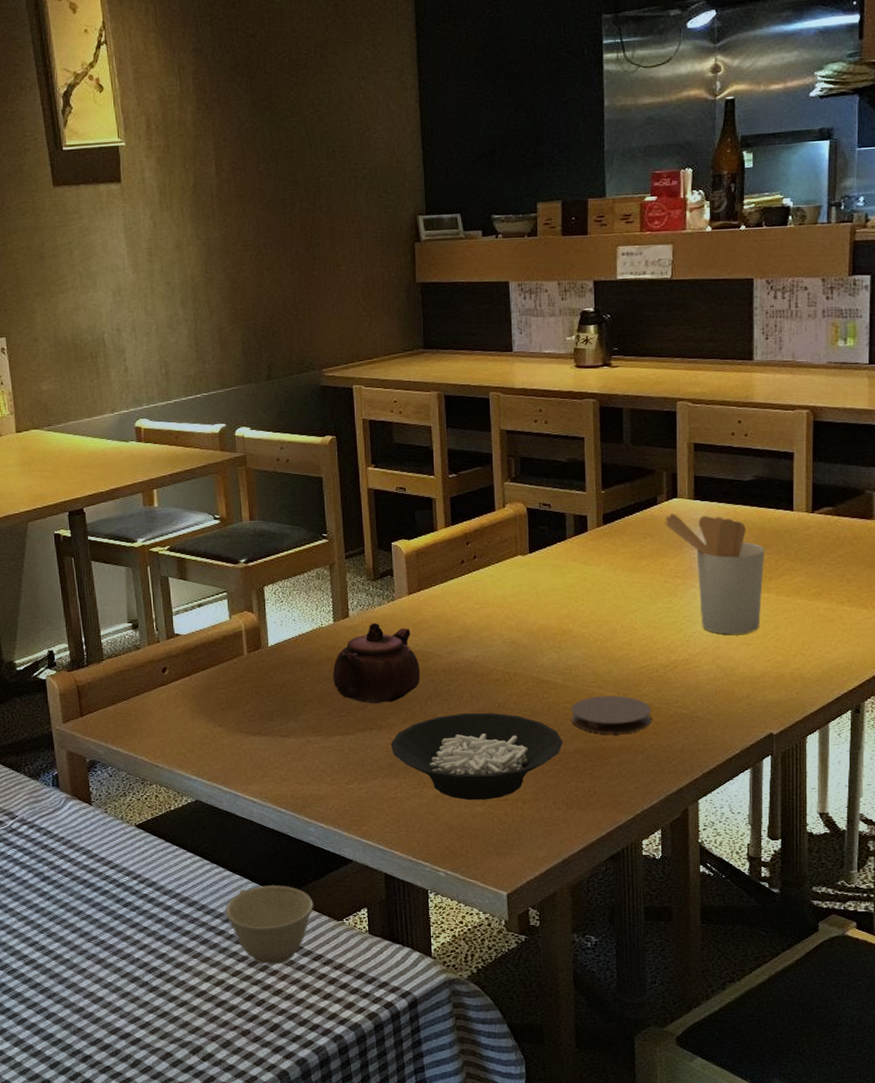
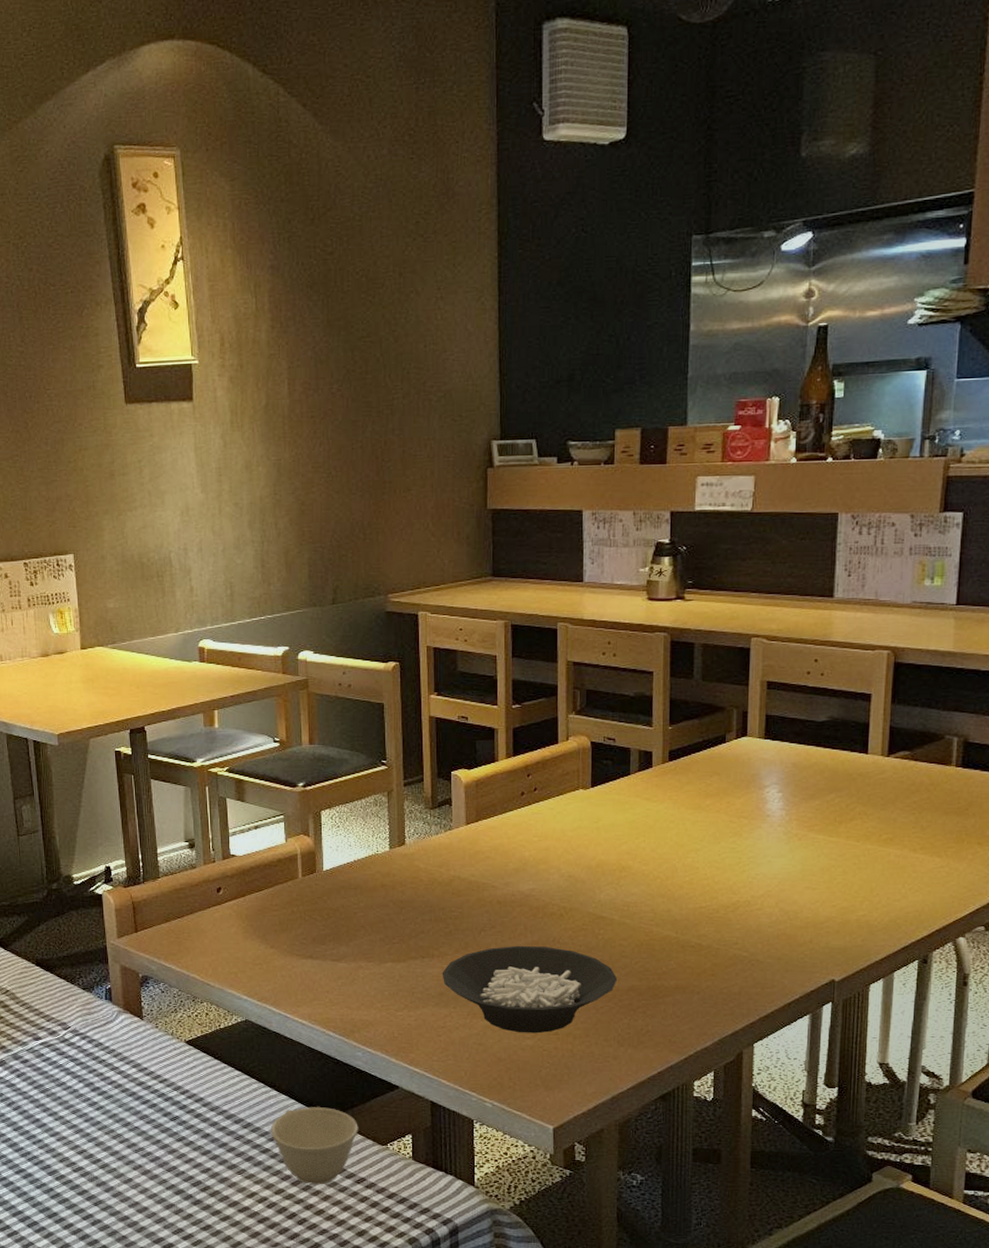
teapot: present [333,622,421,704] -> none [387,851,475,933]
coaster: present [570,695,652,734] -> none [626,934,710,973]
utensil holder: present [664,514,765,634] -> none [732,752,836,878]

